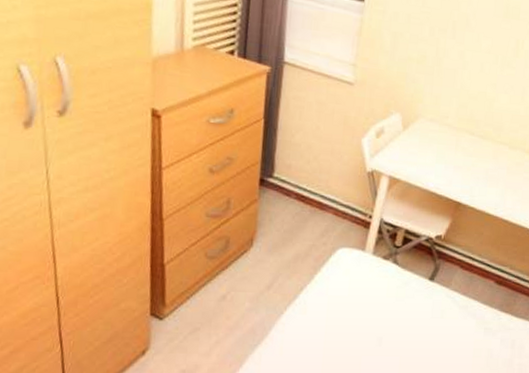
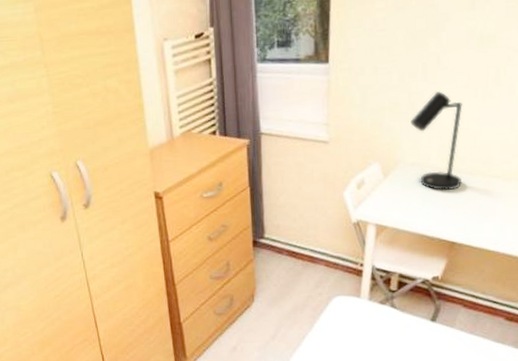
desk lamp: none [435,51,484,151] -> present [410,91,463,191]

